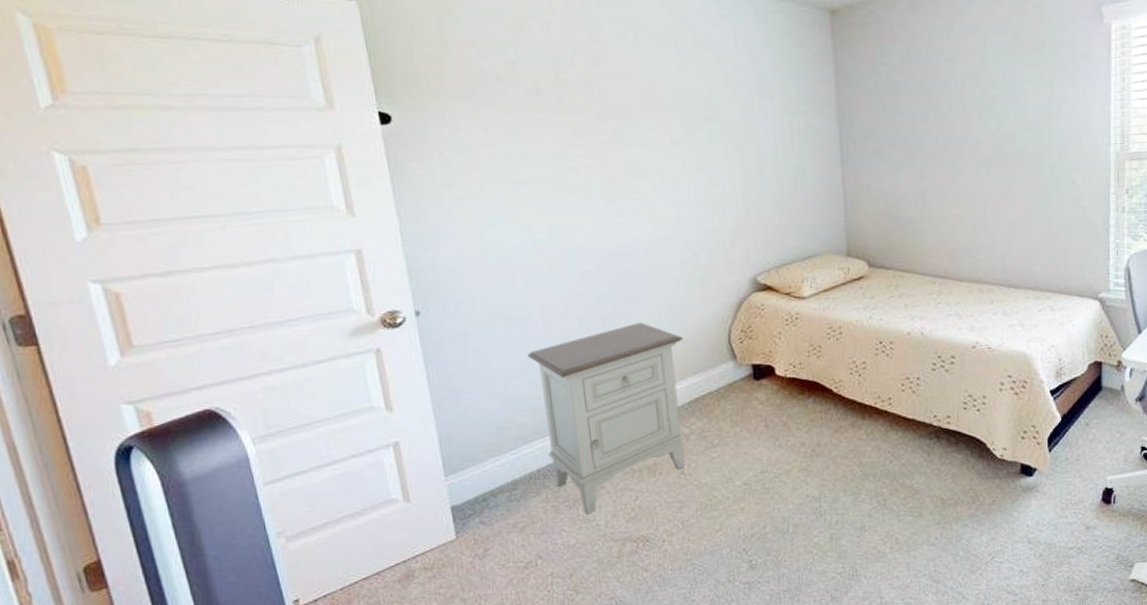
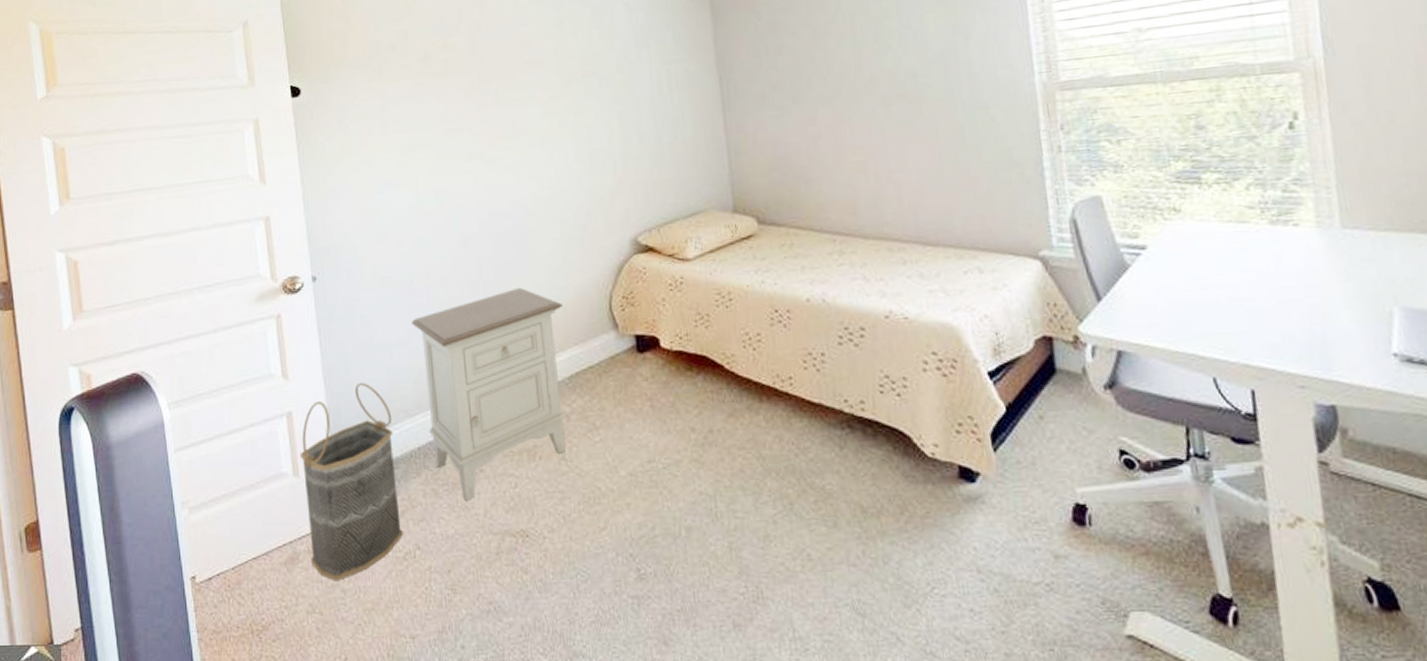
basket: none [410,412,524,593] -> present [300,382,403,582]

